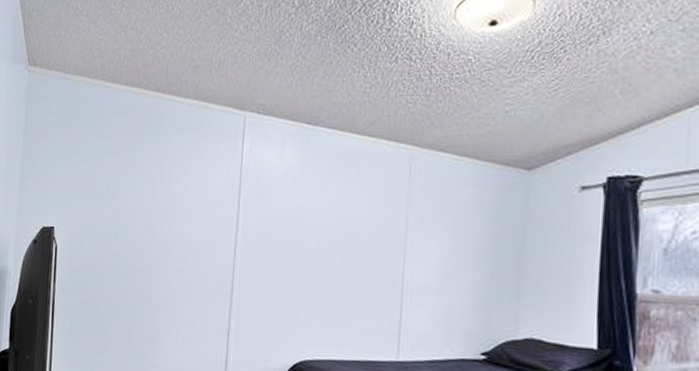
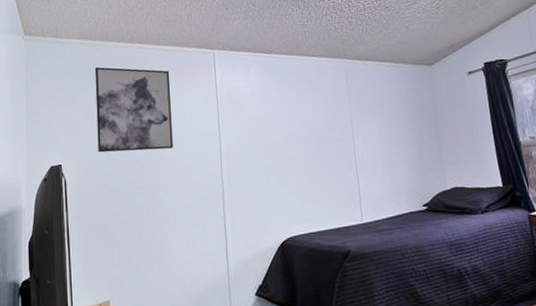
wall art: none [95,114,188,228] -> present [94,67,173,153]

